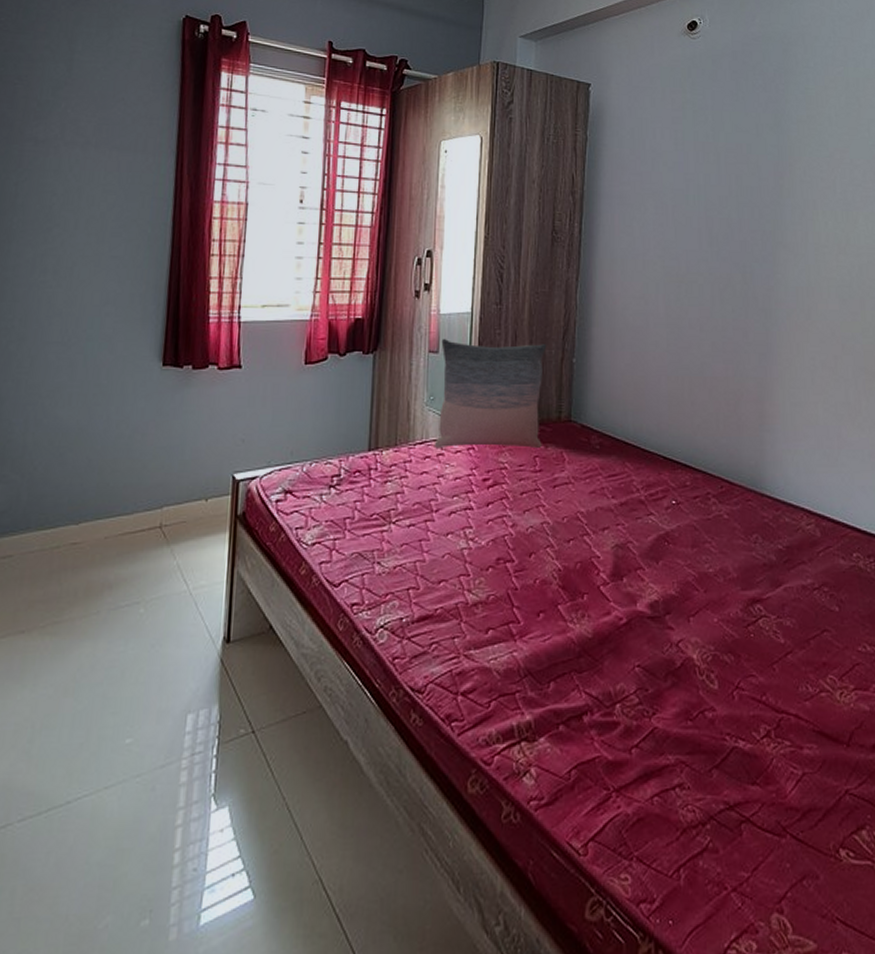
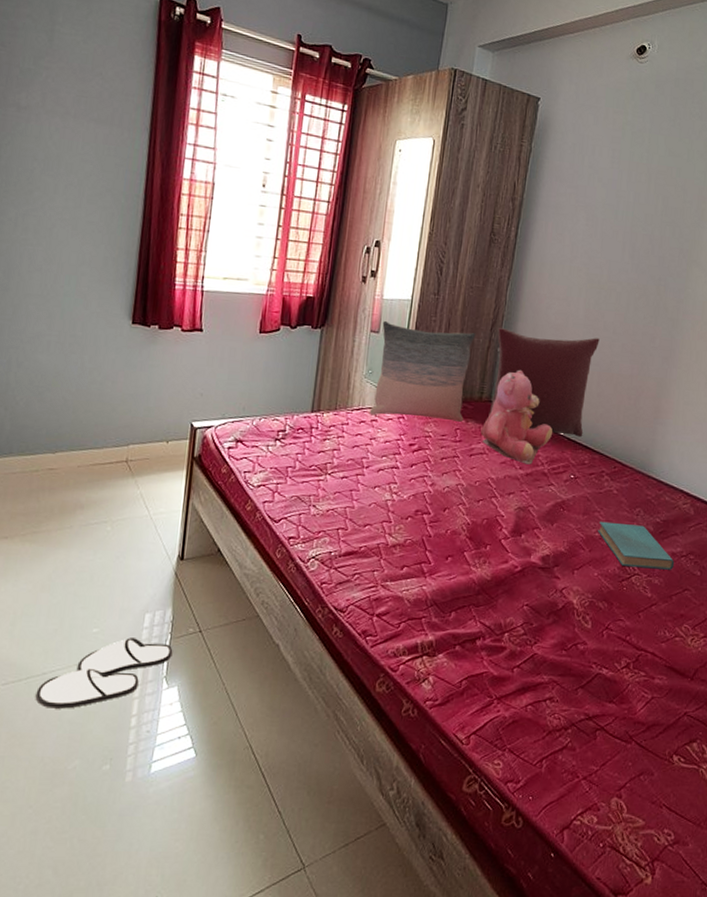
slippers: none [57,747,222,848] -> present [35,638,173,709]
teddy bear: none [563,381,645,492] -> present [480,369,552,465]
pillow: none [570,334,686,455] -> present [489,326,600,438]
book: none [711,553,807,608] -> present [598,521,675,570]

